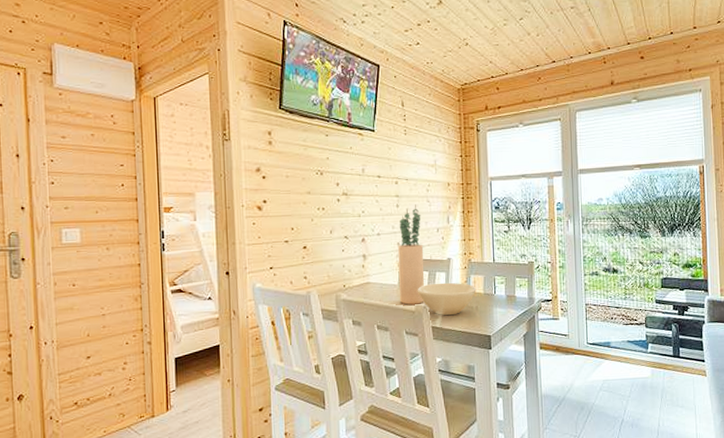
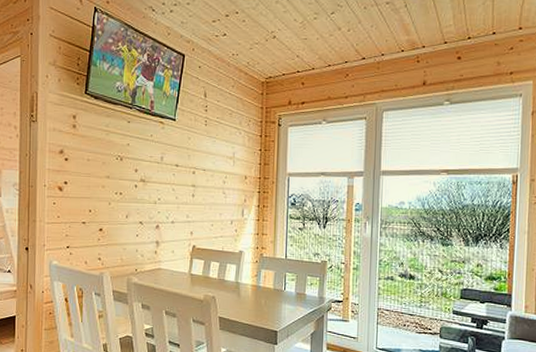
vase: present [397,204,425,305] -> none [189,195,216,294]
bowl: present [417,282,477,316] -> none [207,274,266,308]

